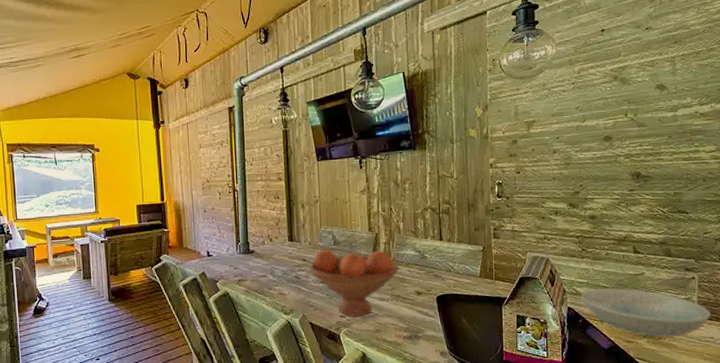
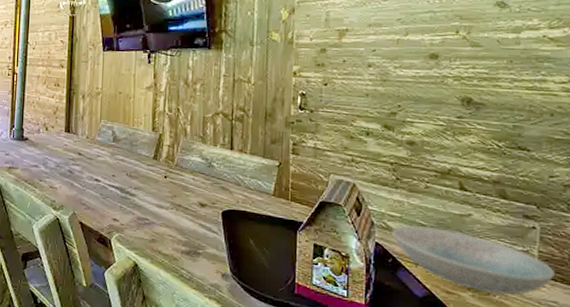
fruit bowl: present [309,249,399,317] -> none [84,145,183,223]

